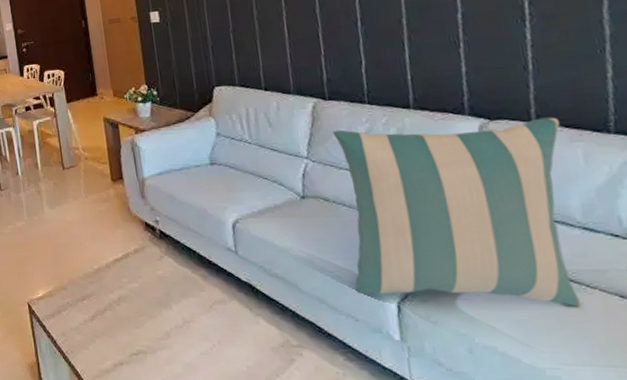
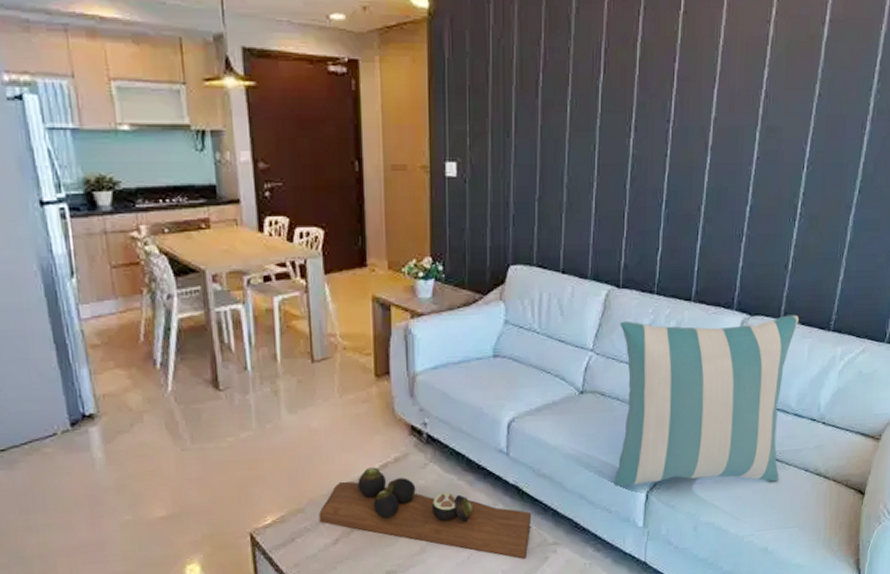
decorative tray: none [77,256,271,358] -> present [319,467,532,559]

